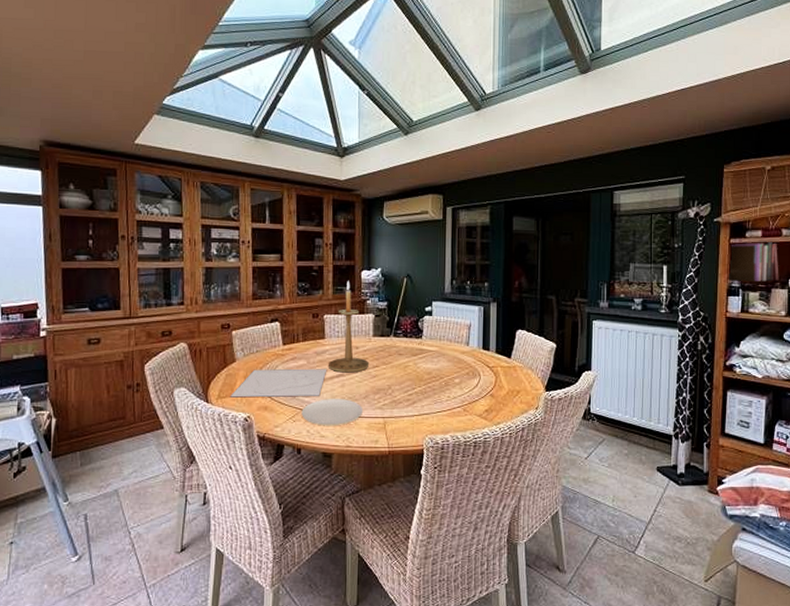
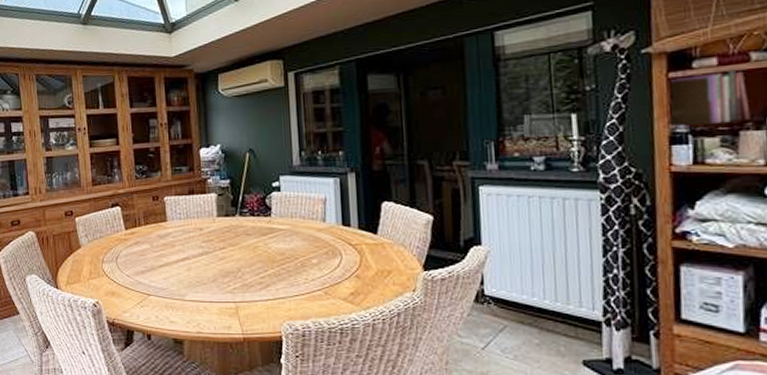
napkin: present [230,368,327,398] -> none [78,252,172,283]
plate: present [301,399,364,426] -> none [149,283,213,312]
candlestick: present [329,280,370,373] -> none [173,159,216,256]

